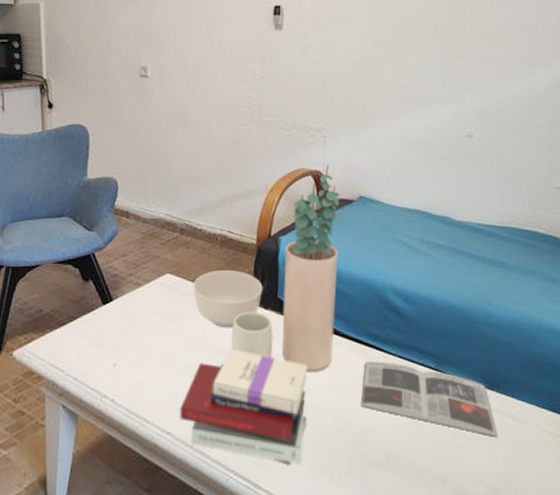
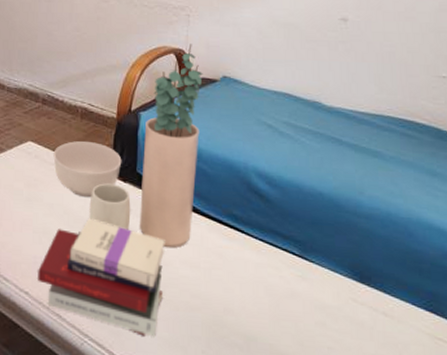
magazine: present [360,361,497,437] -> none [219,242,366,332]

